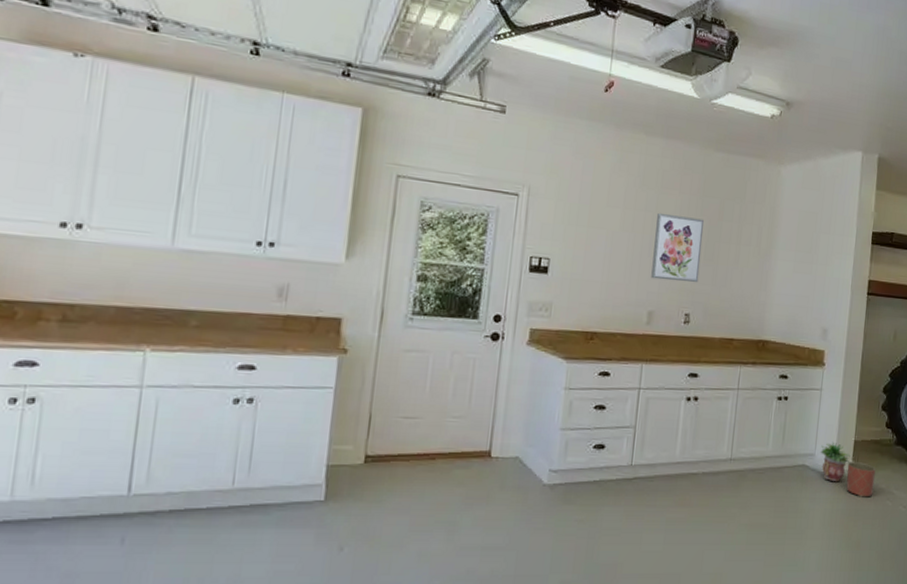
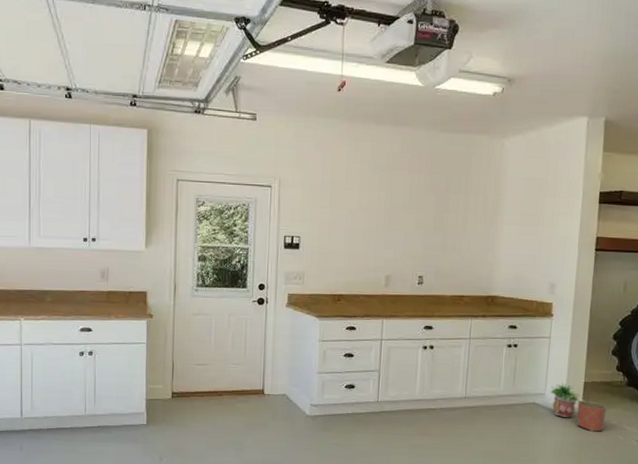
wall art: present [651,212,704,283] -> none [387,191,433,250]

